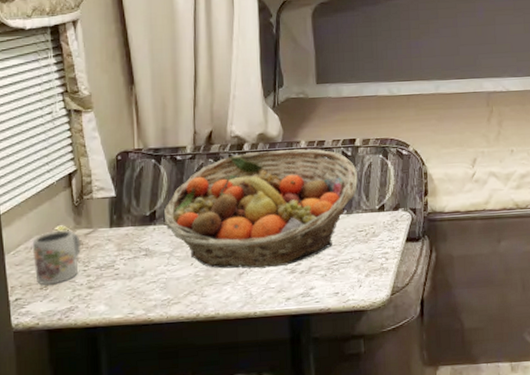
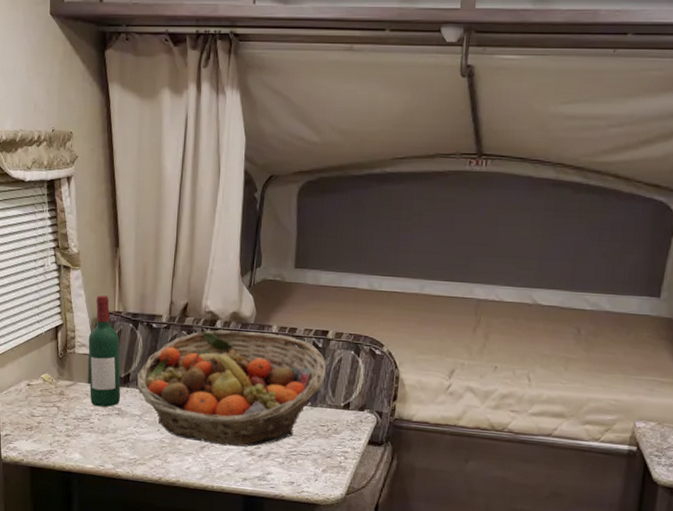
mug: present [32,230,81,284] -> none [21,377,62,427]
wine bottle: none [107,134,148,251] -> present [88,295,121,407]

